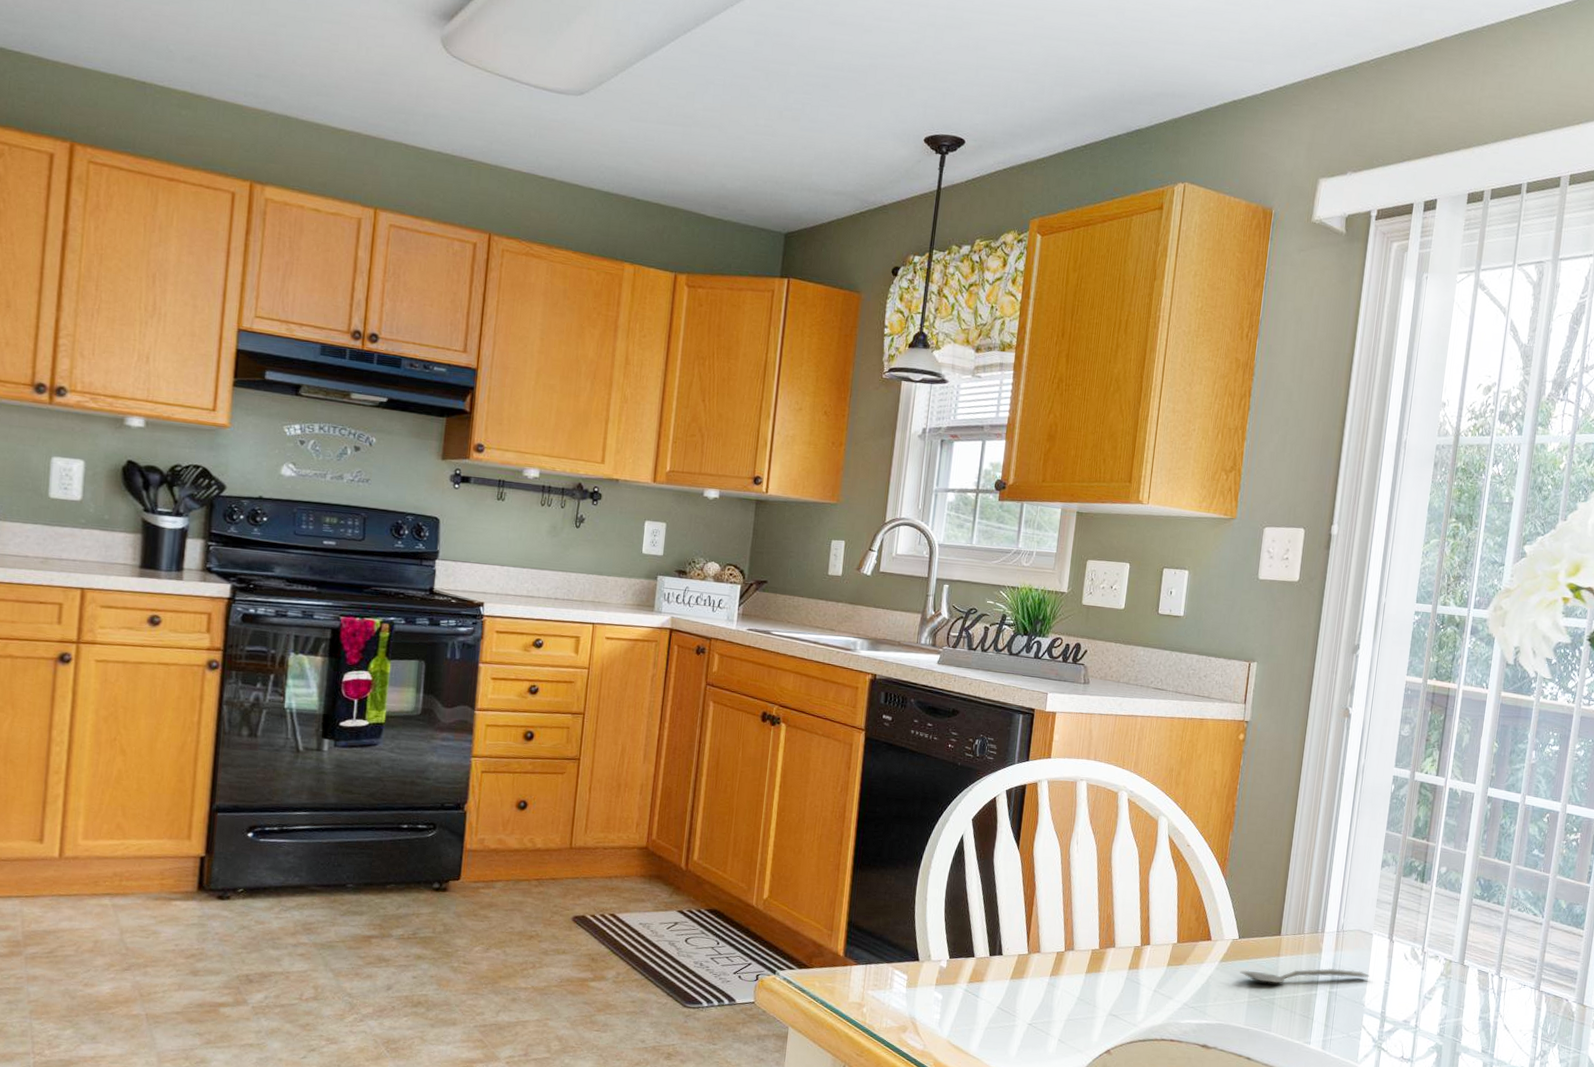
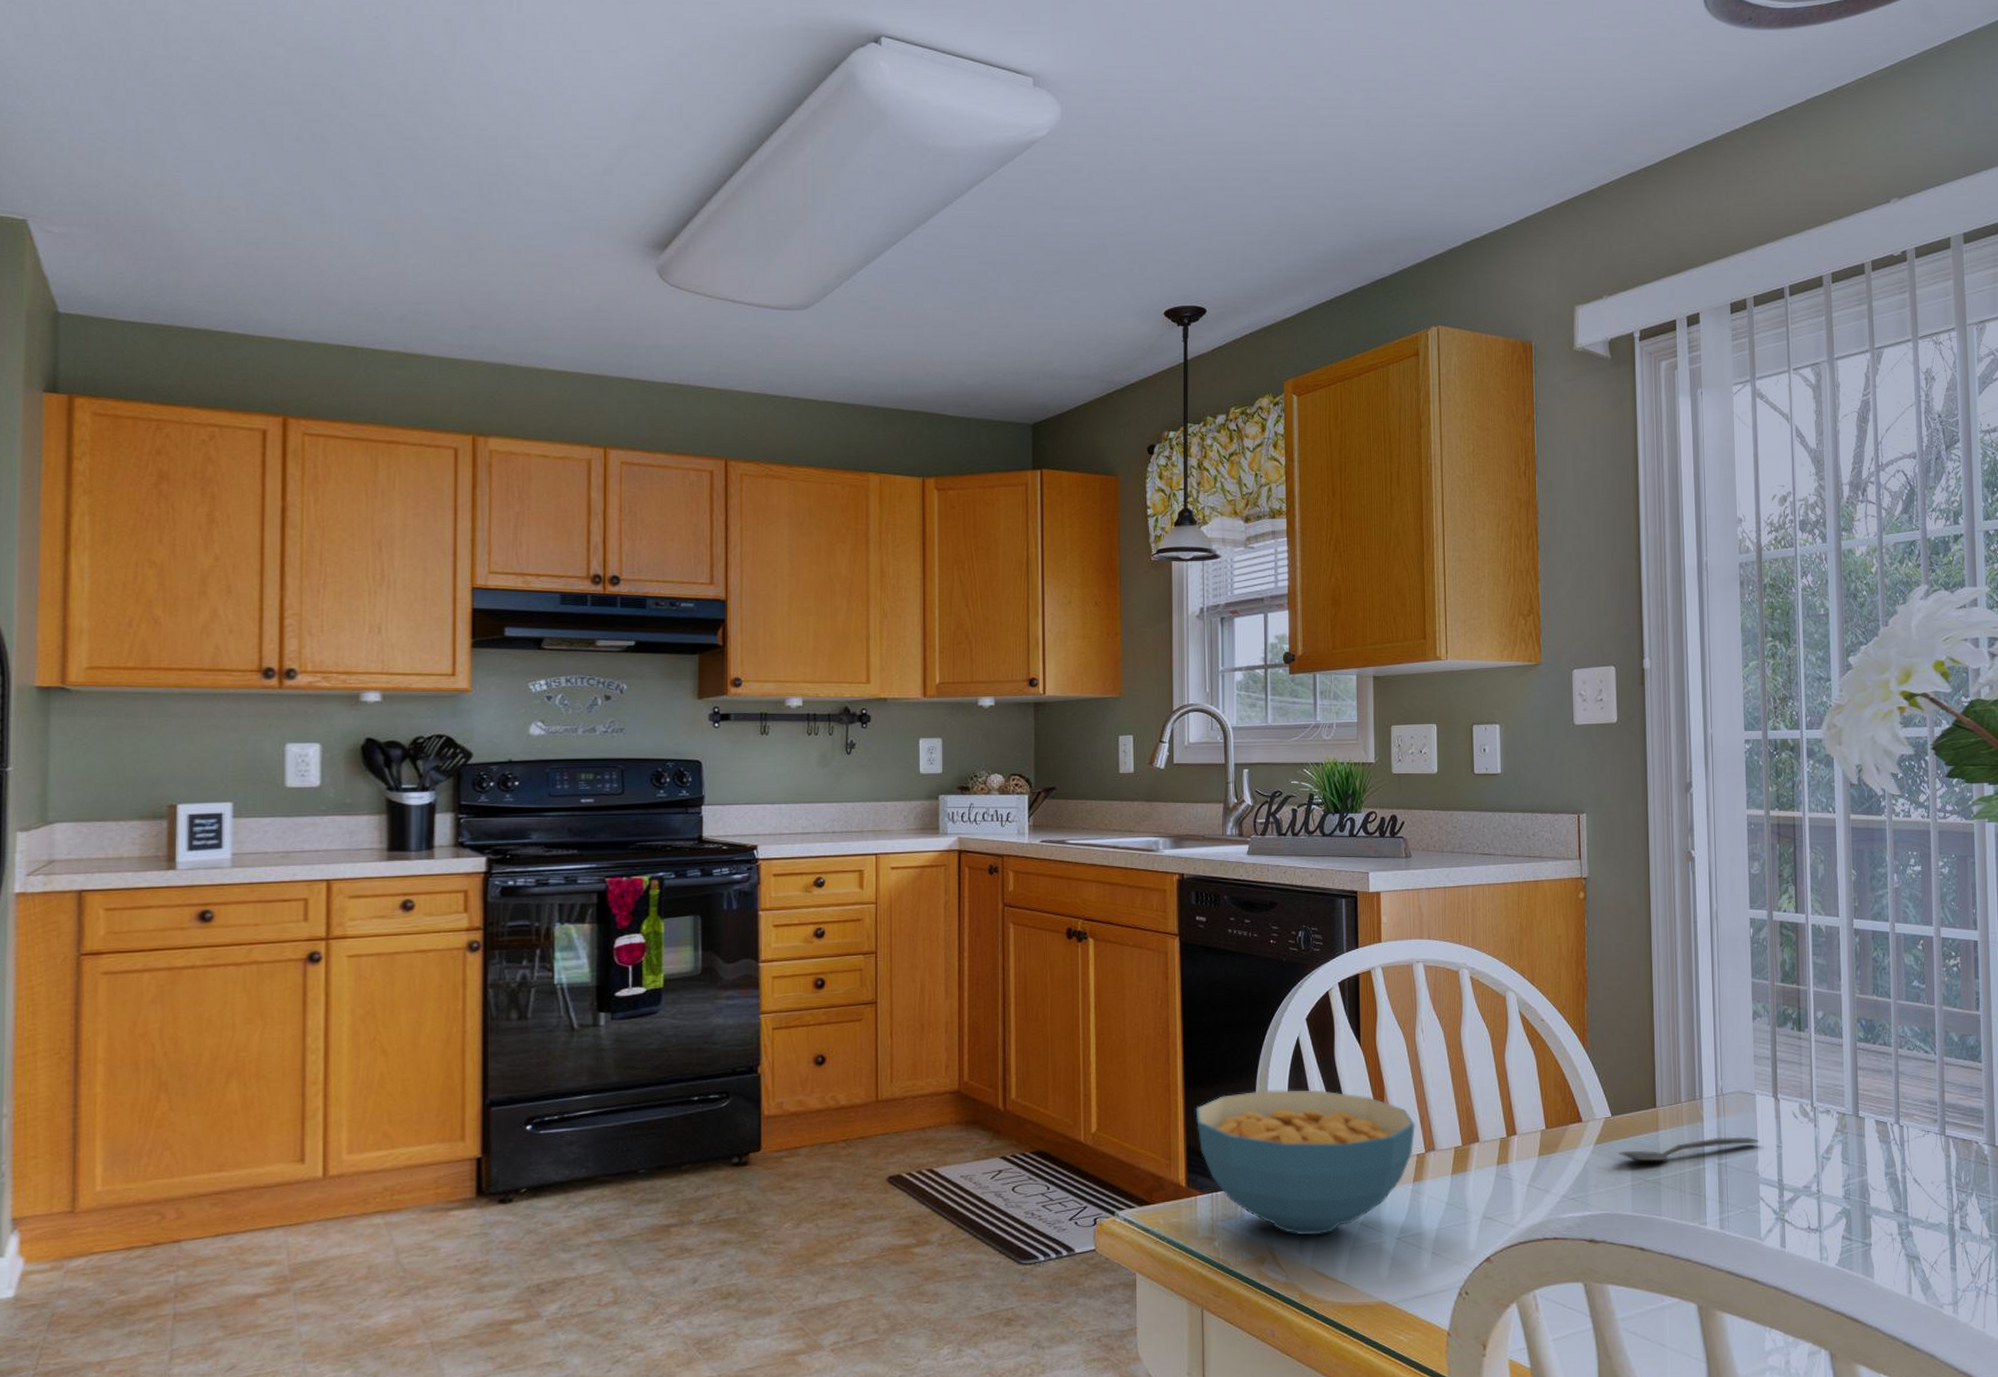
cereal bowl: none [859,878,1060,1013] -> present [1195,1089,1416,1235]

